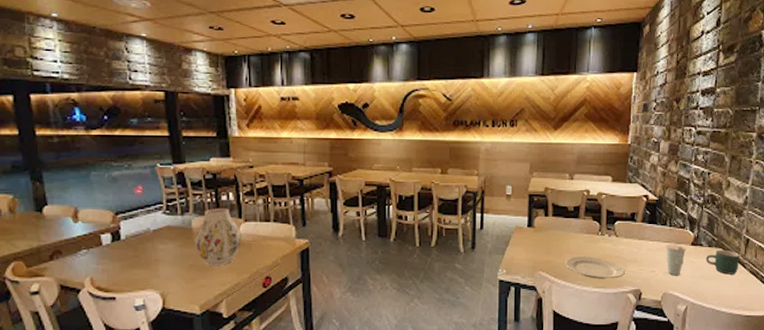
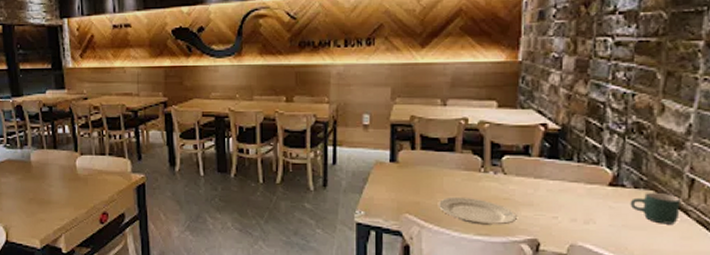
vase: present [194,207,242,266] -> none [33,140,78,200]
cup: present [665,244,687,276] -> none [571,184,603,224]

